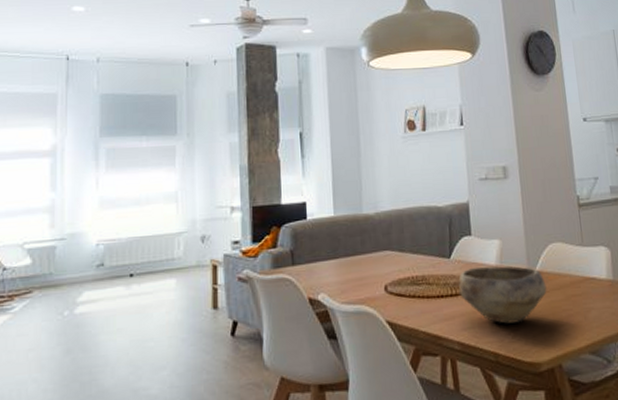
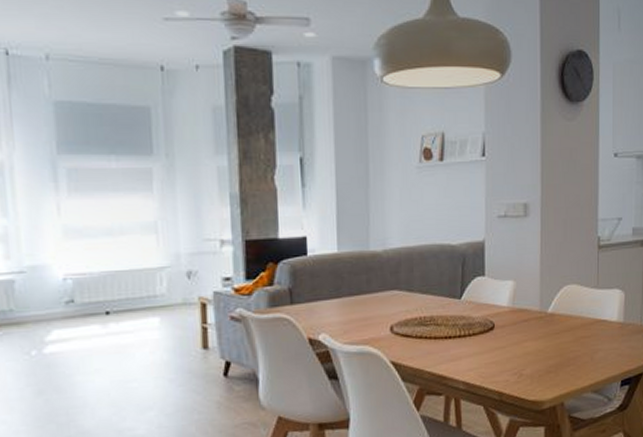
bowl: present [459,266,547,324] -> none [468,307,557,364]

